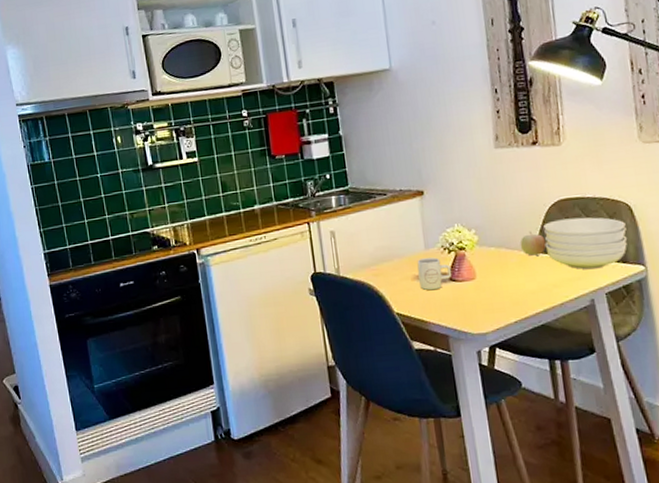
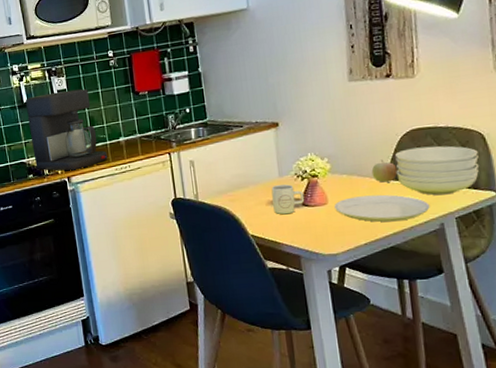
coffee maker: none [150,151,241,242] -> present [25,88,108,171]
plate: none [483,268,580,298] -> present [334,194,430,222]

